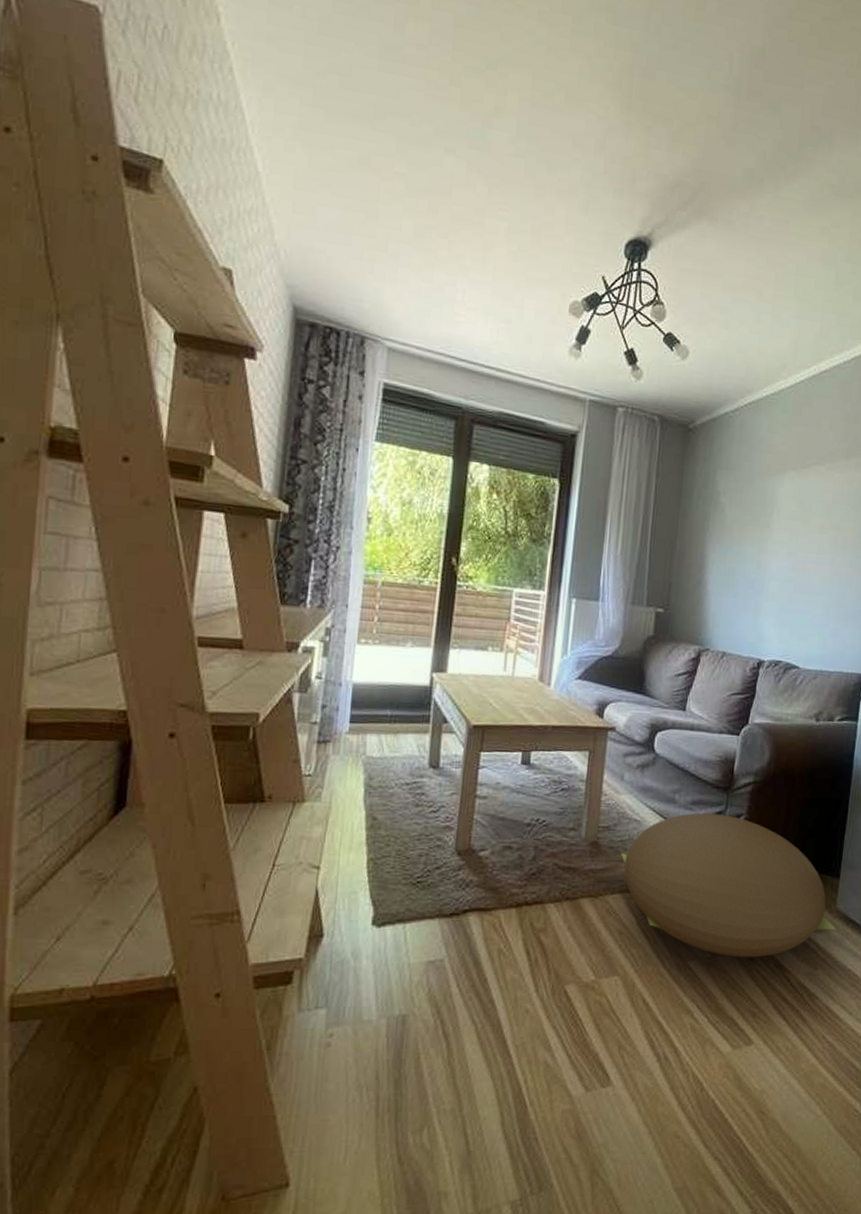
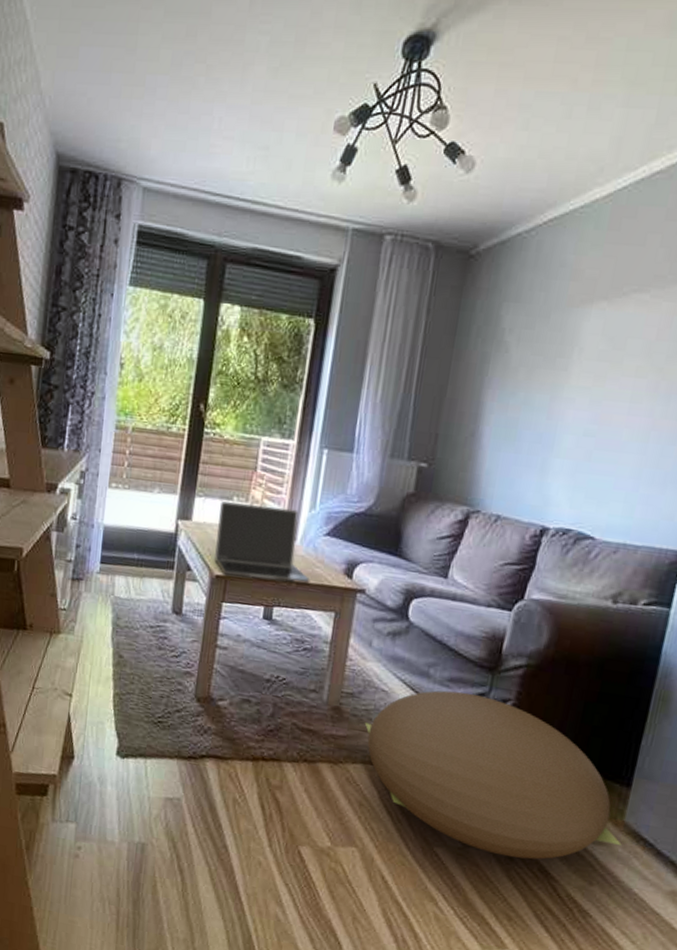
laptop: none [471,651,565,727] -> present [214,501,310,584]

